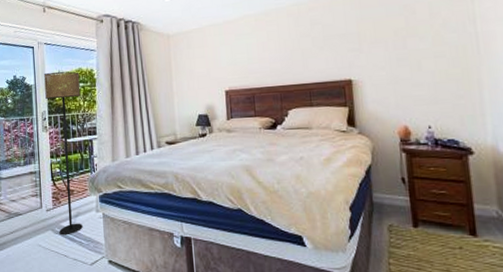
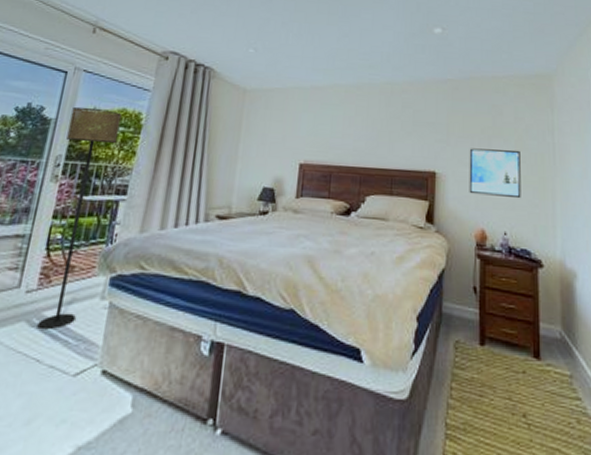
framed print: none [383,45,444,95] -> present [469,148,521,199]

